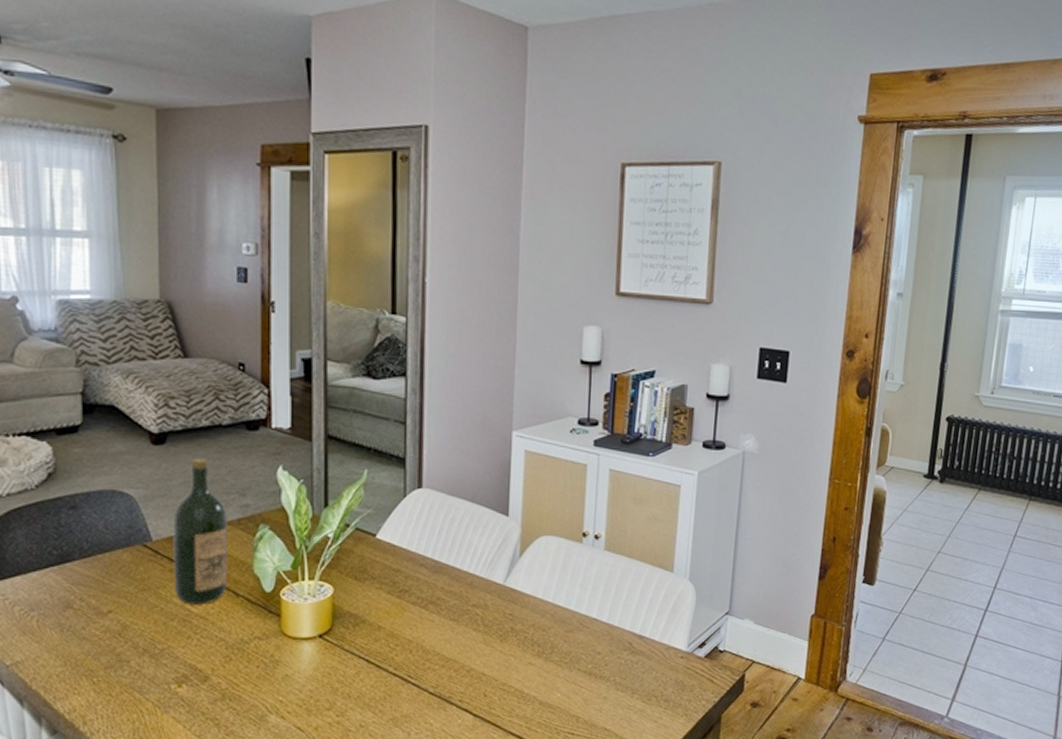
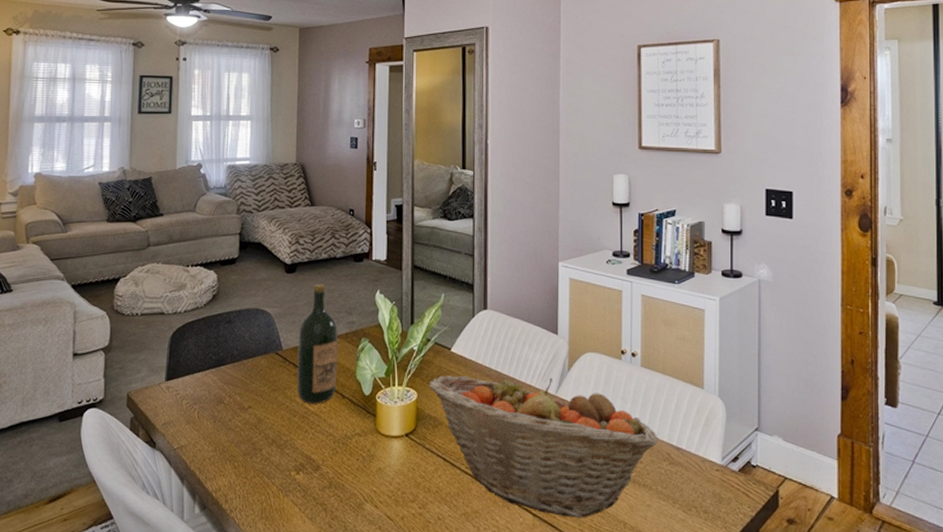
fruit basket: none [349,565,620,715] -> present [429,375,658,518]

